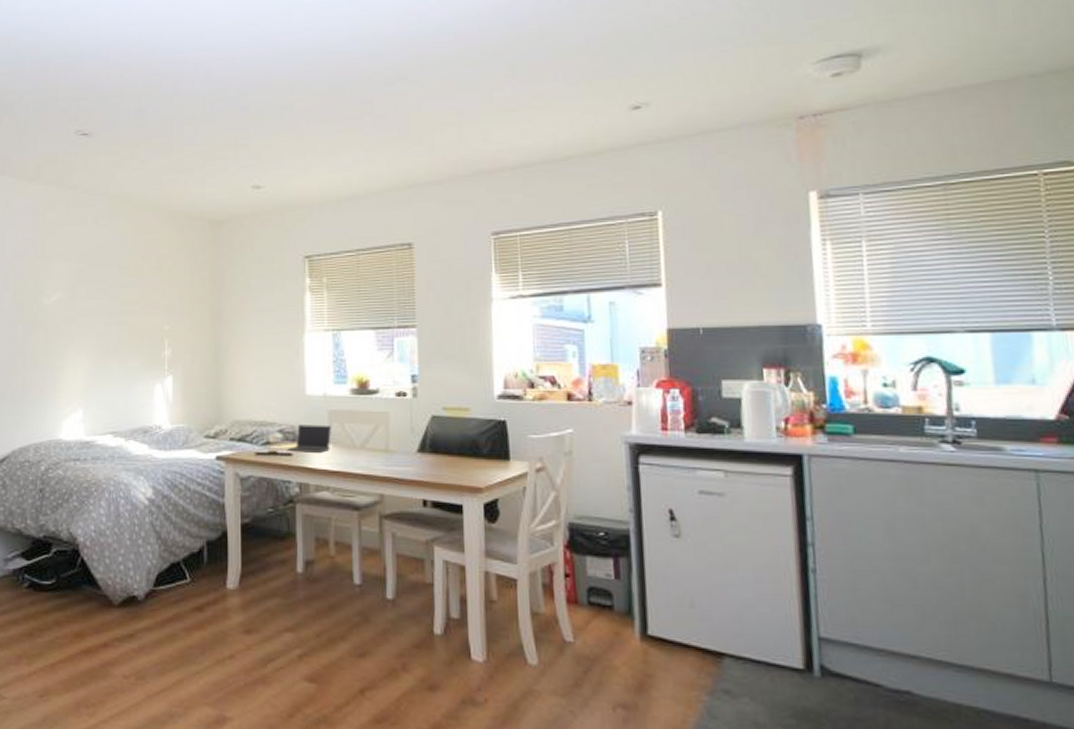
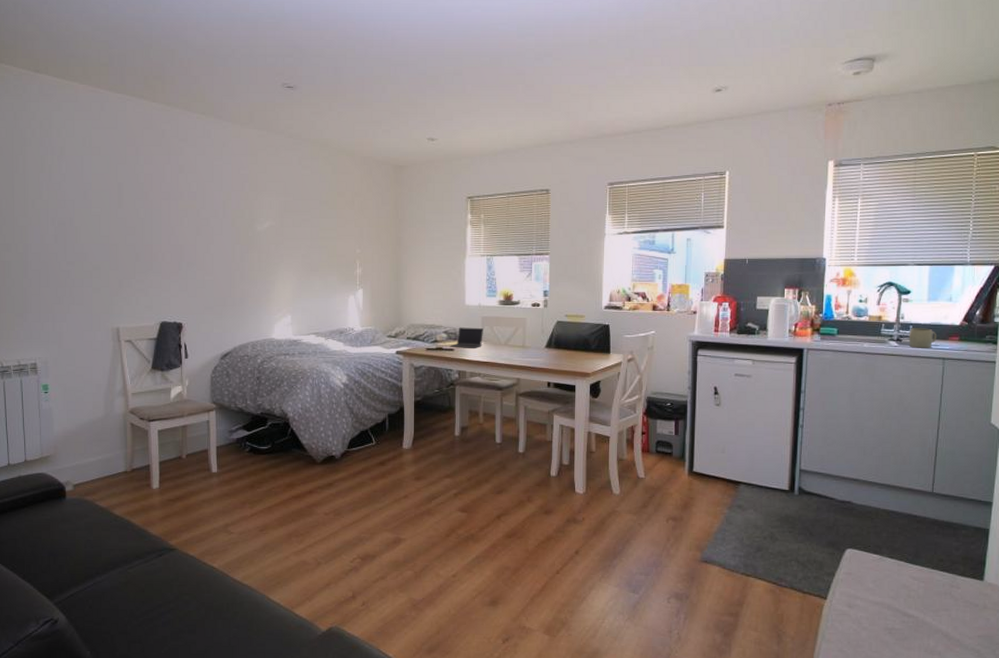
mug: none [971,424,1019,455] -> present [908,328,936,348]

